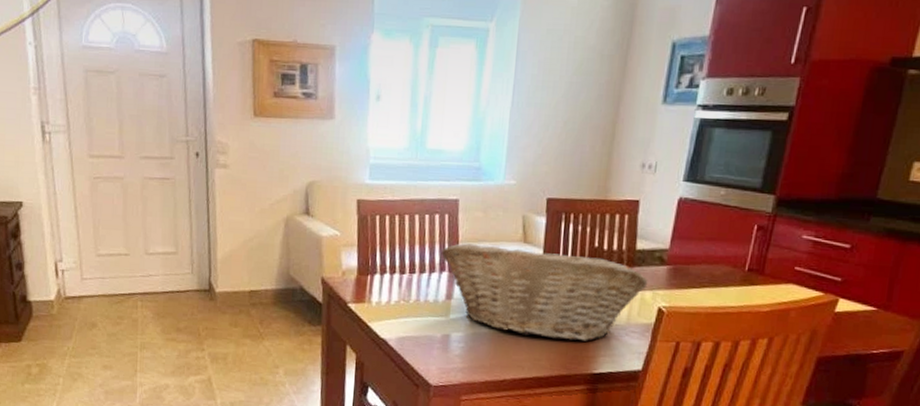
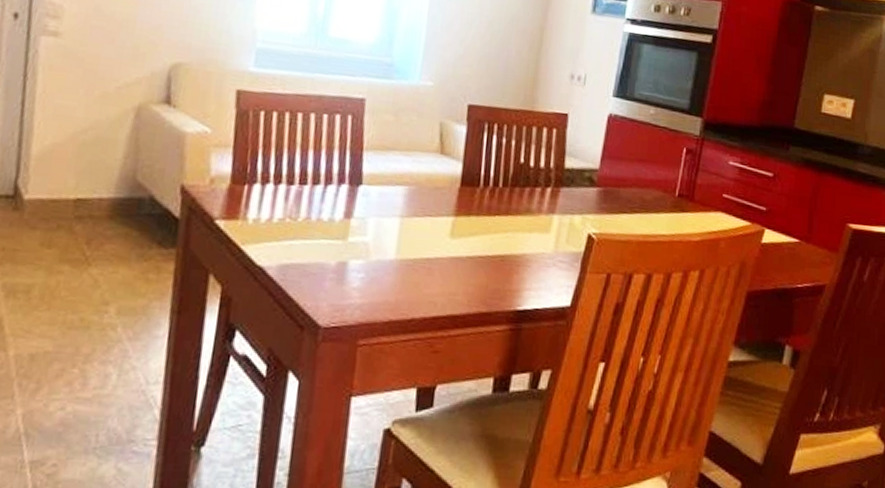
fruit basket: present [441,243,648,341] -> none [341,151,577,272]

